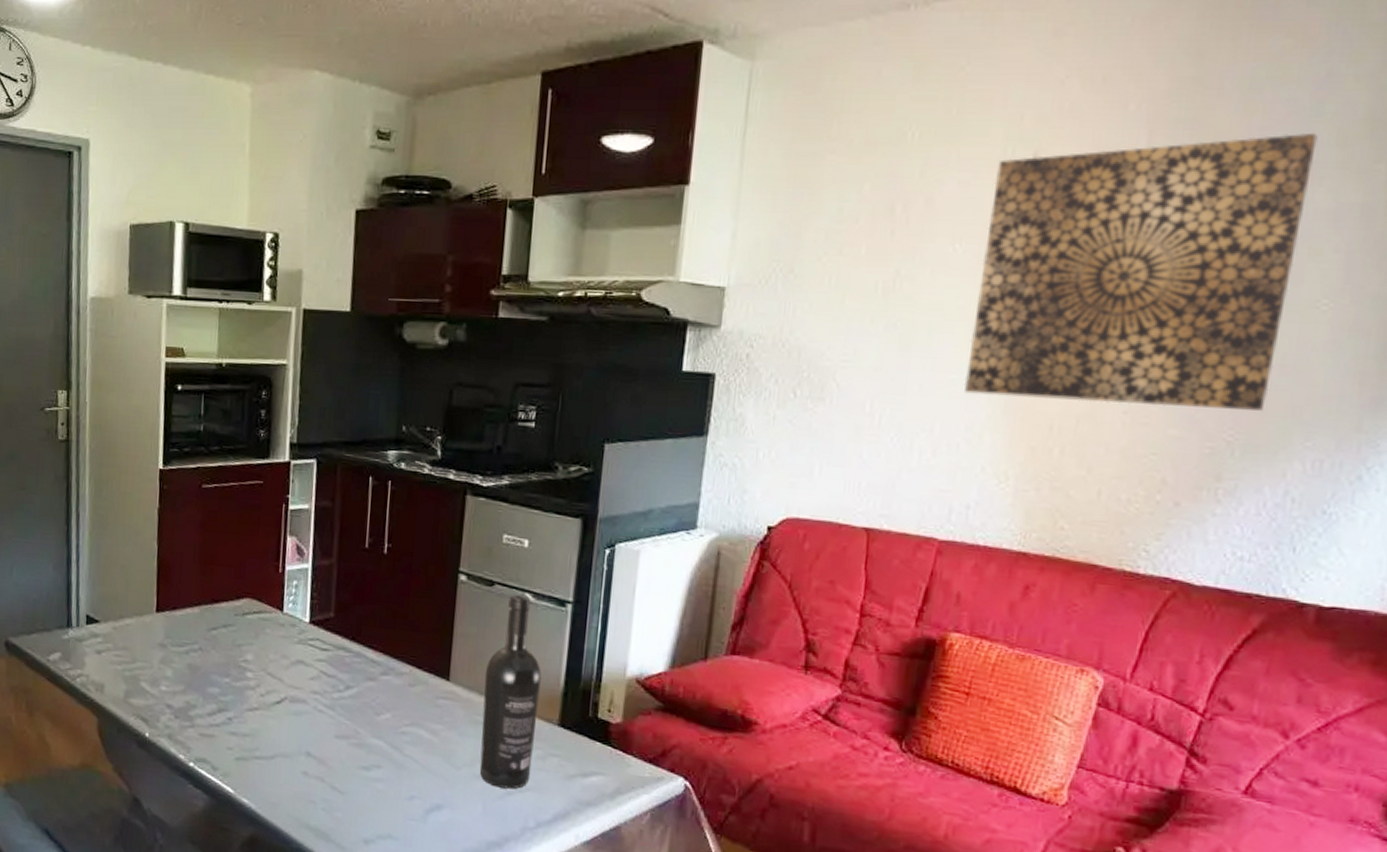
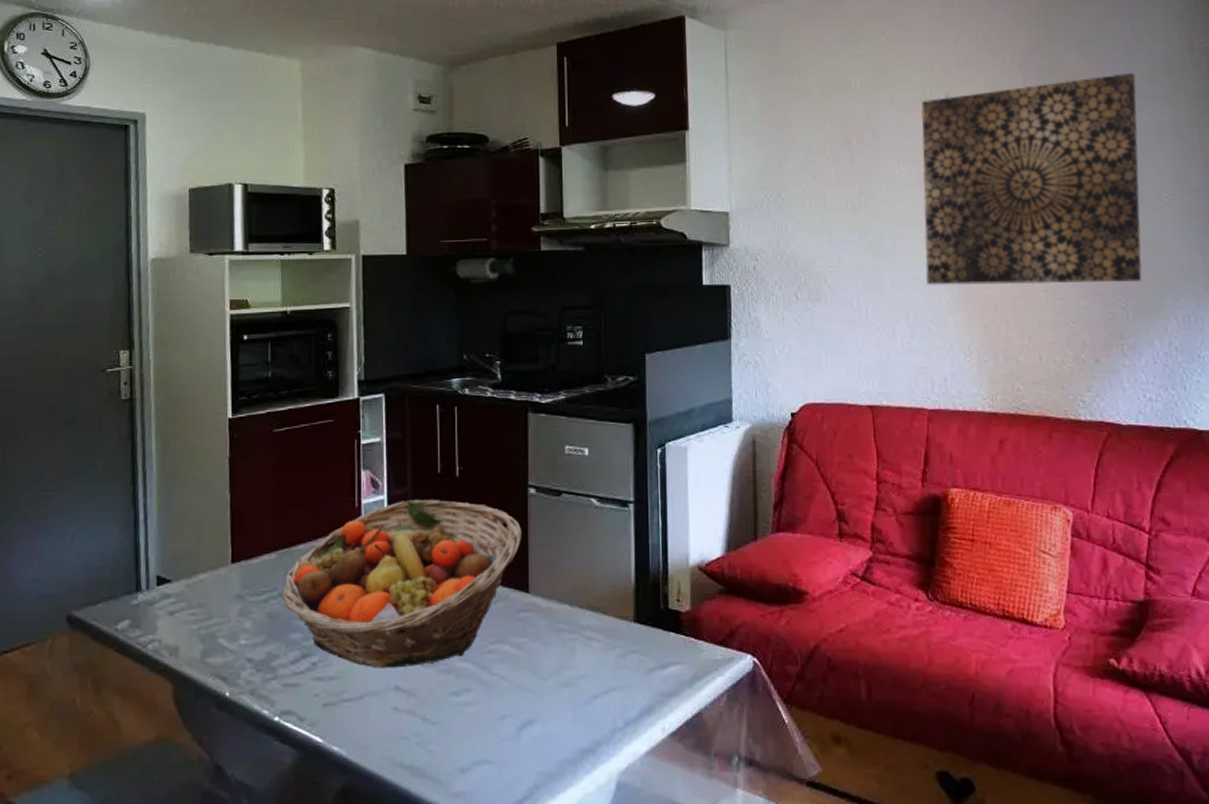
fruit basket: none [202,571,449,736] -> present [282,499,522,668]
wine bottle: present [479,595,541,789] -> none [561,501,614,692]

